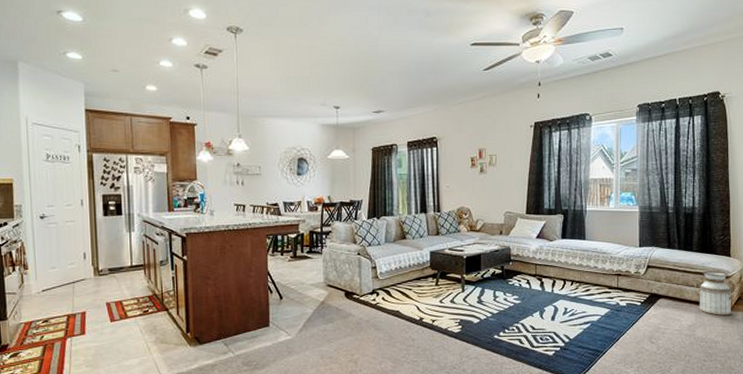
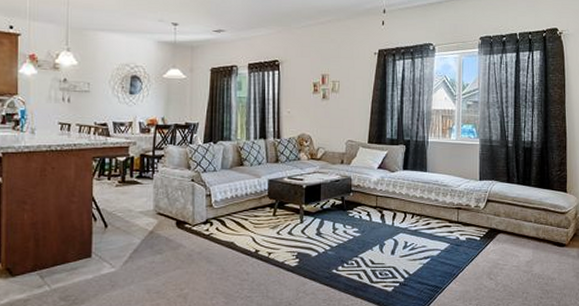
planter: present [697,270,734,315] -> none [534,206,570,252]

